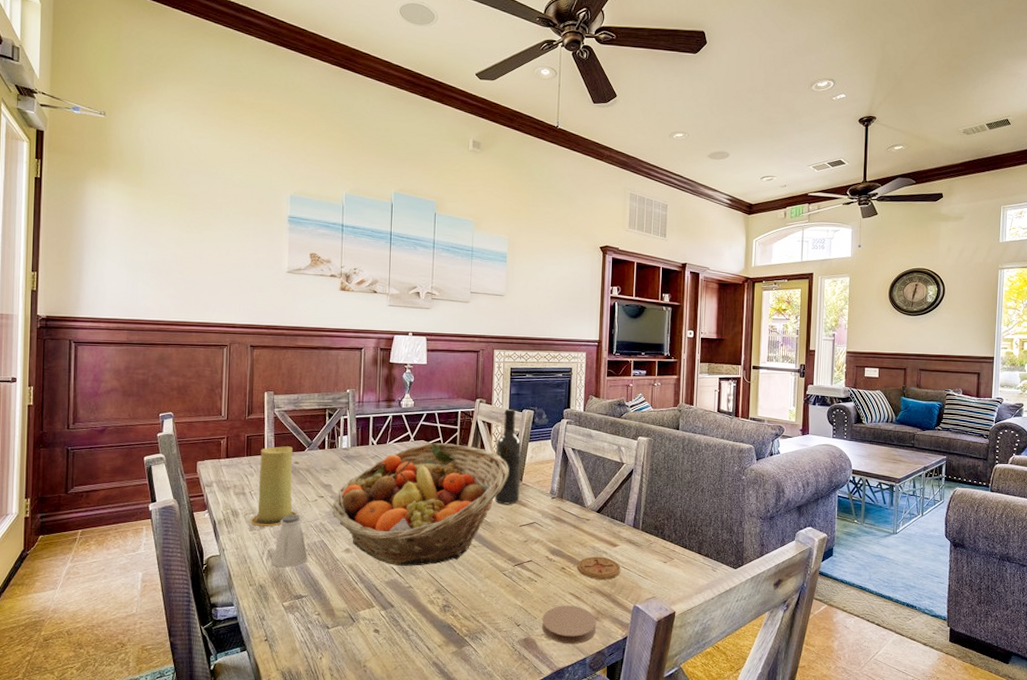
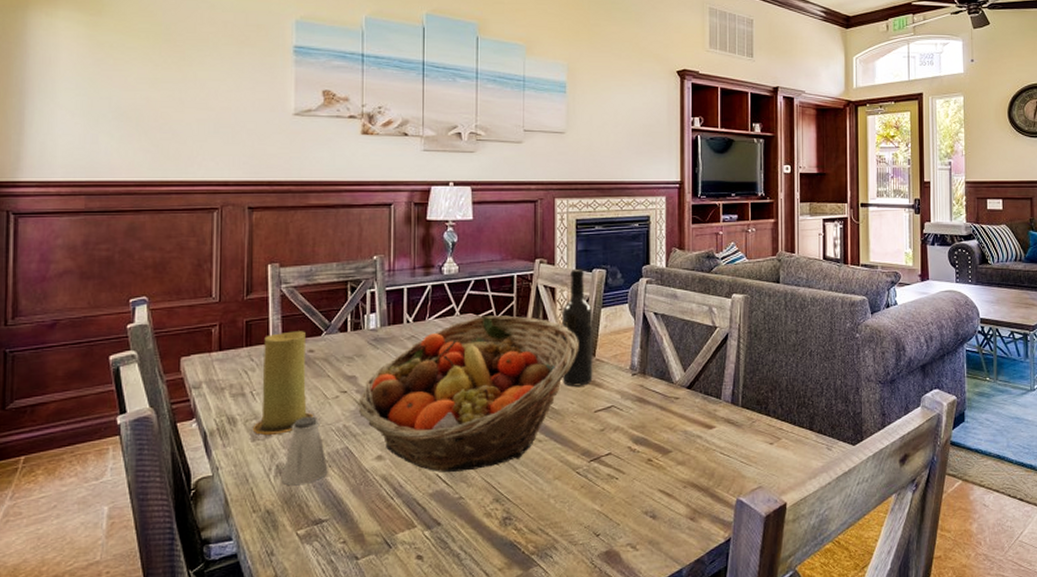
coaster: present [541,605,597,644] -> none [626,505,693,554]
coaster: present [577,556,621,580] -> none [666,442,719,471]

